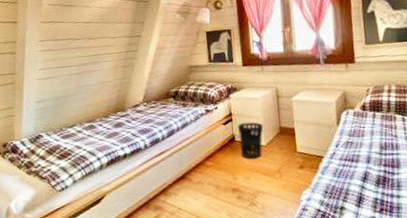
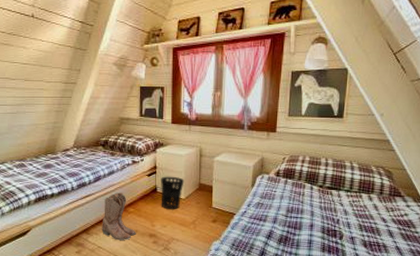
boots: none [179,145,218,200] -> present [102,192,136,241]

